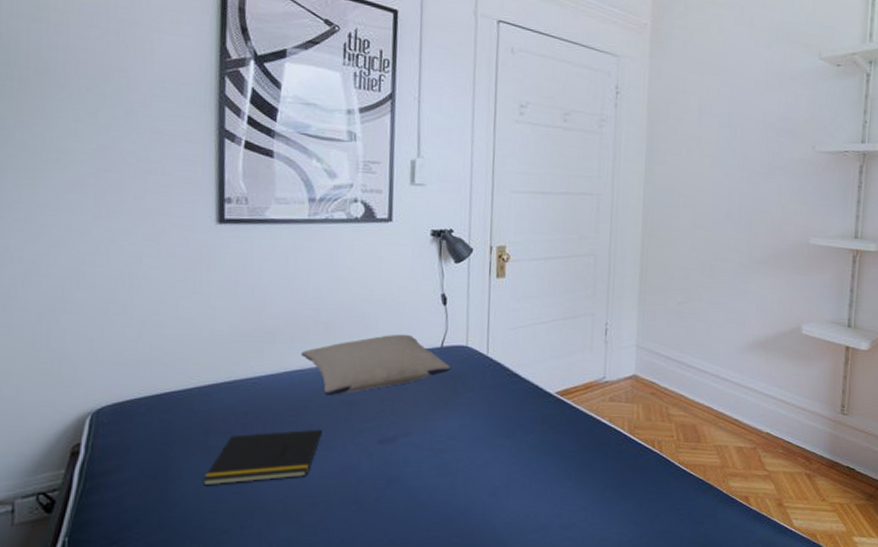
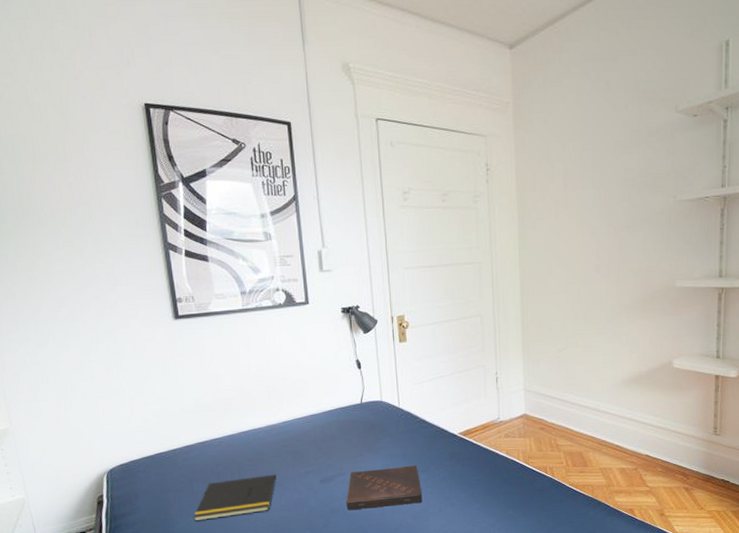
pillow: present [301,334,452,395] -> none [252,395,371,448]
book: none [407,428,504,482] -> present [346,465,423,511]

